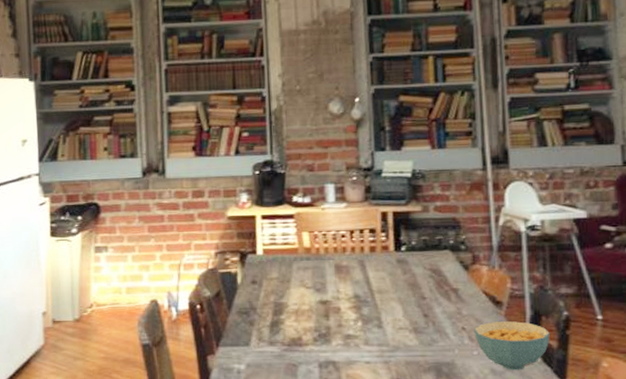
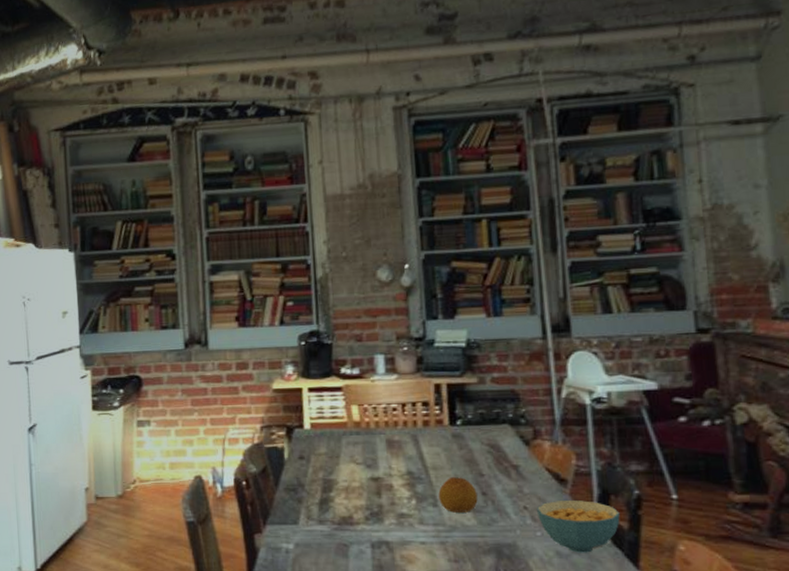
fruit: none [383,299,420,334] -> present [438,476,478,513]

